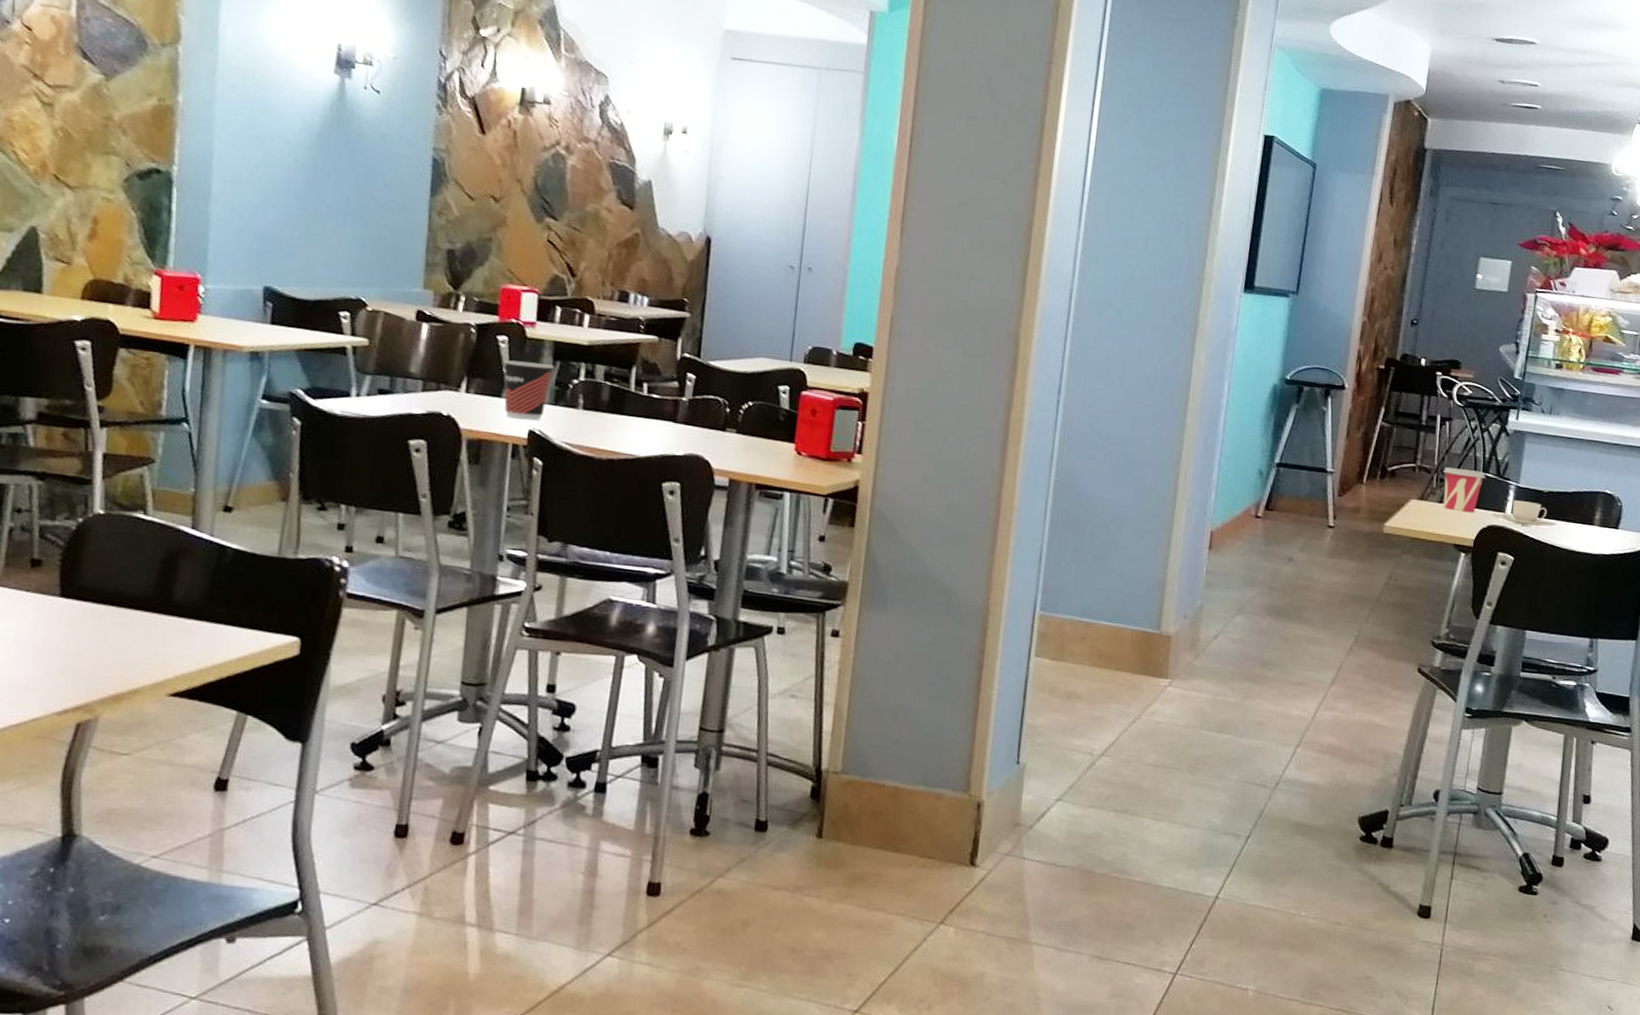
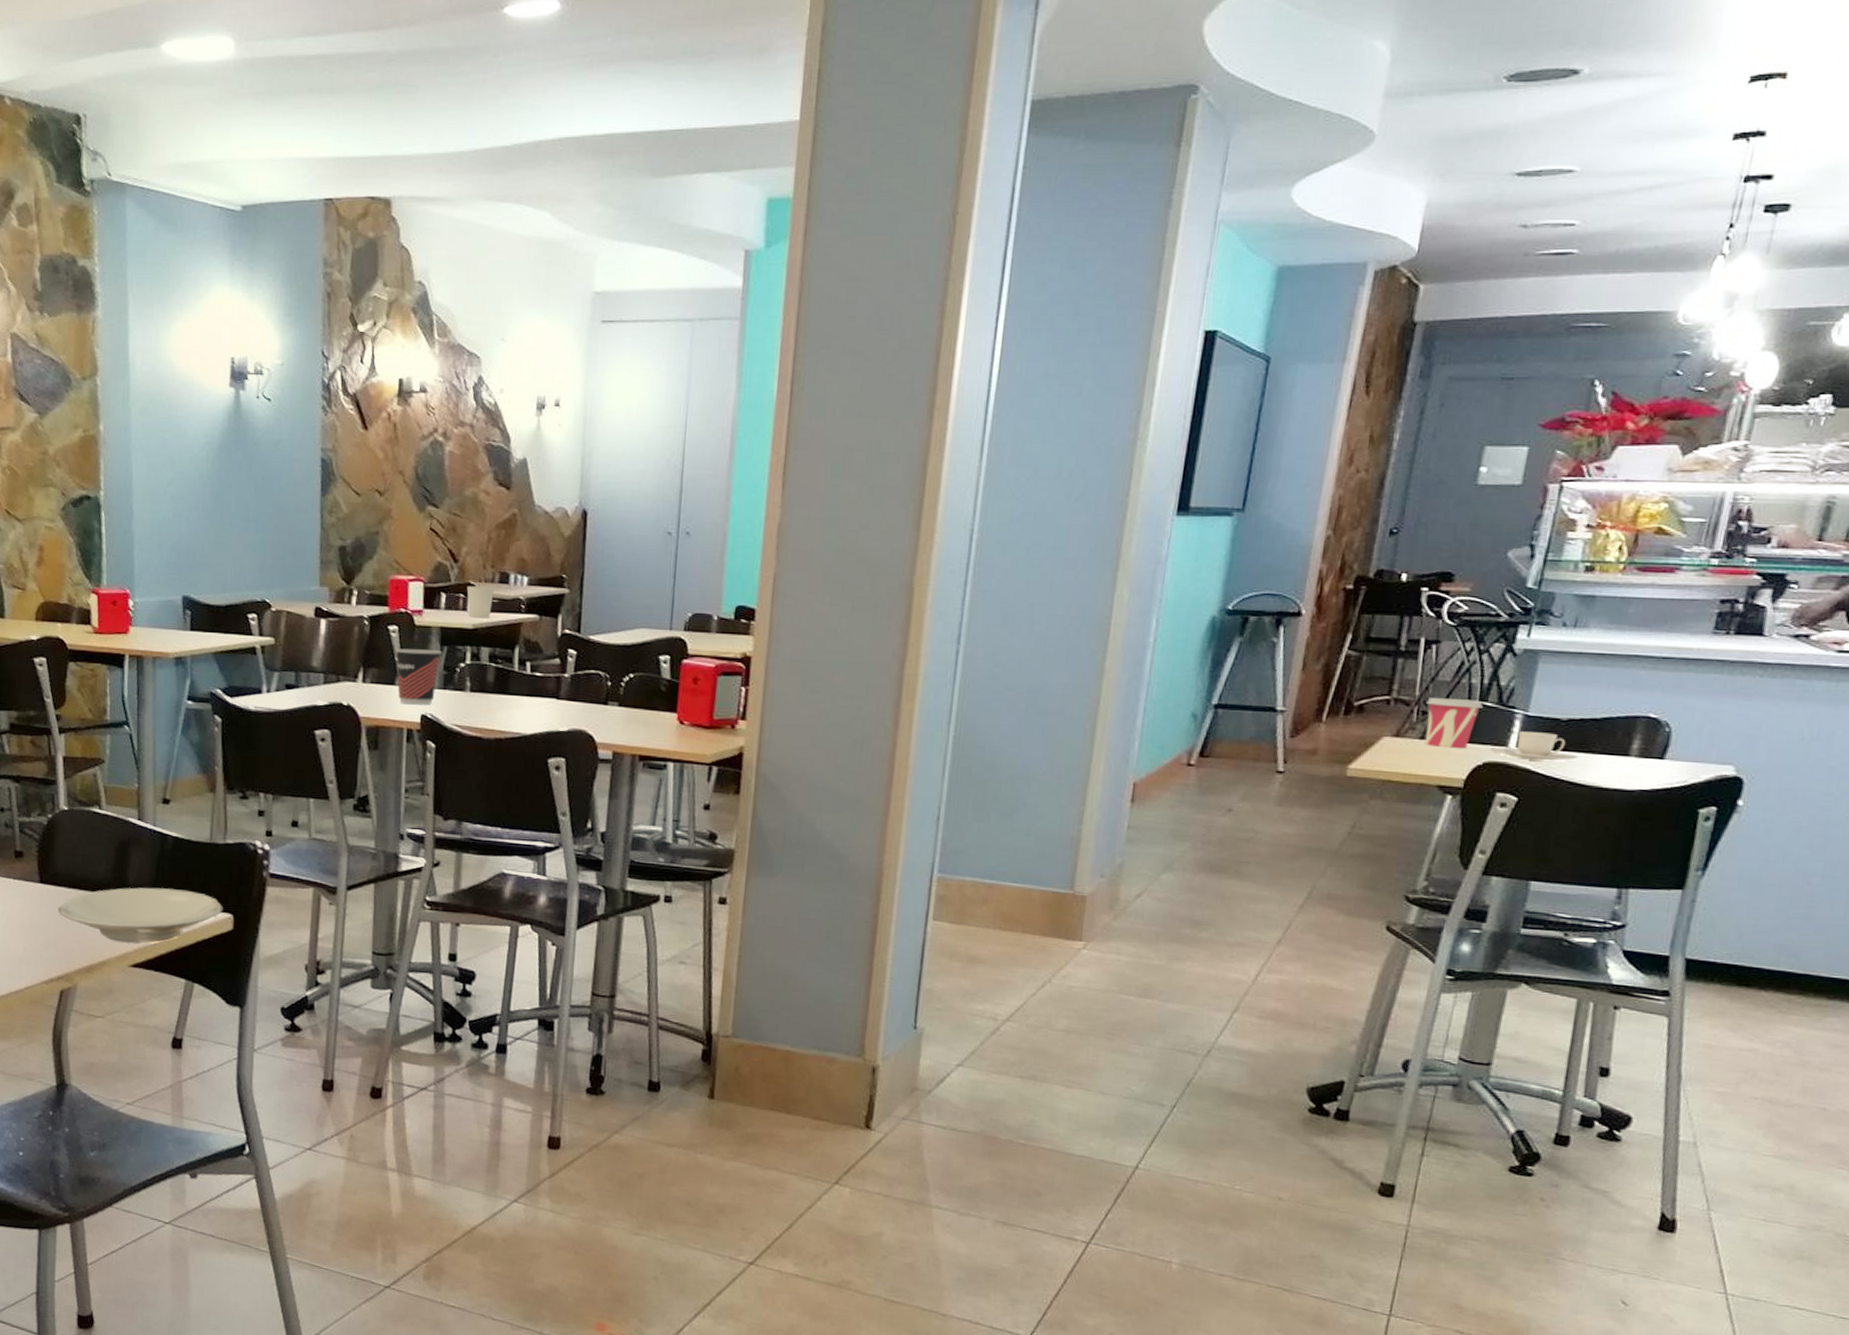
saucer: none [81,605,290,669] -> present [57,887,224,944]
dixie cup: none [583,302,614,336] -> present [466,586,495,618]

